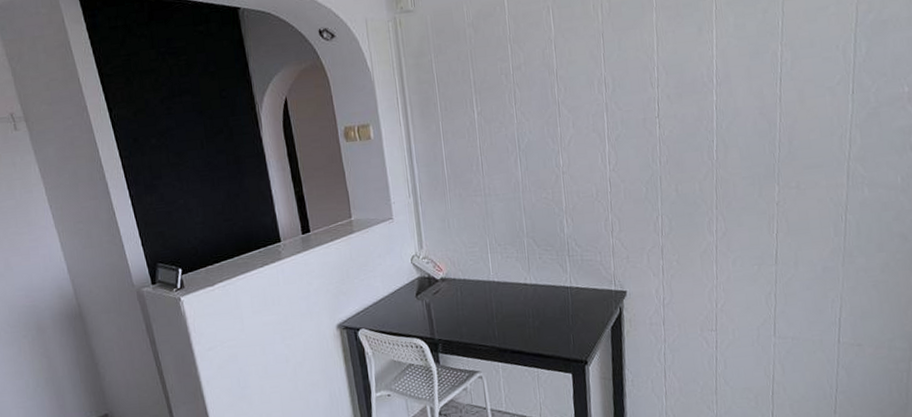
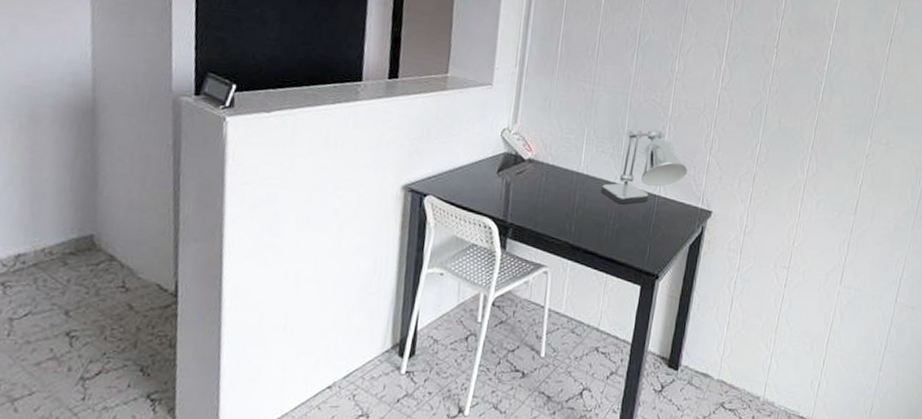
desk lamp: none [514,225,594,302] -> present [601,129,688,205]

